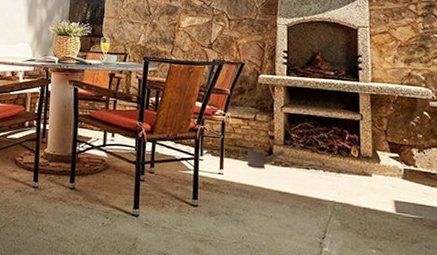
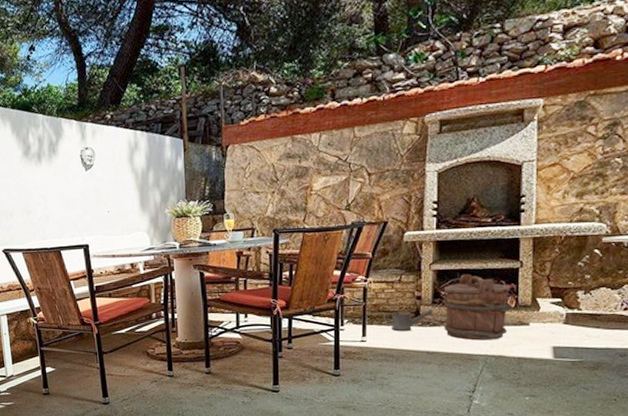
bucket: none [293,119,355,187] -> present [443,274,512,341]

